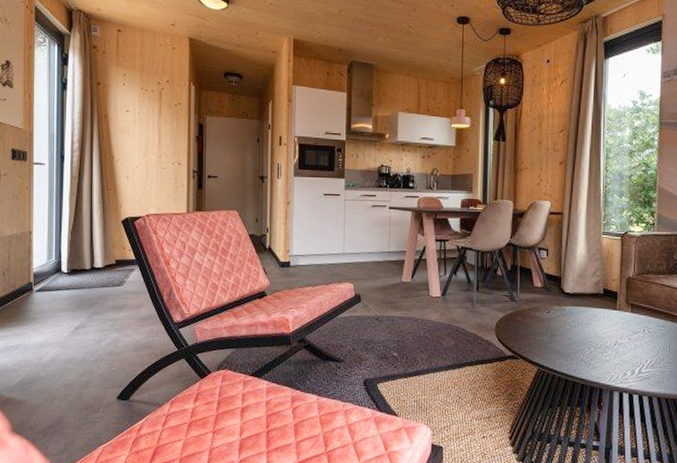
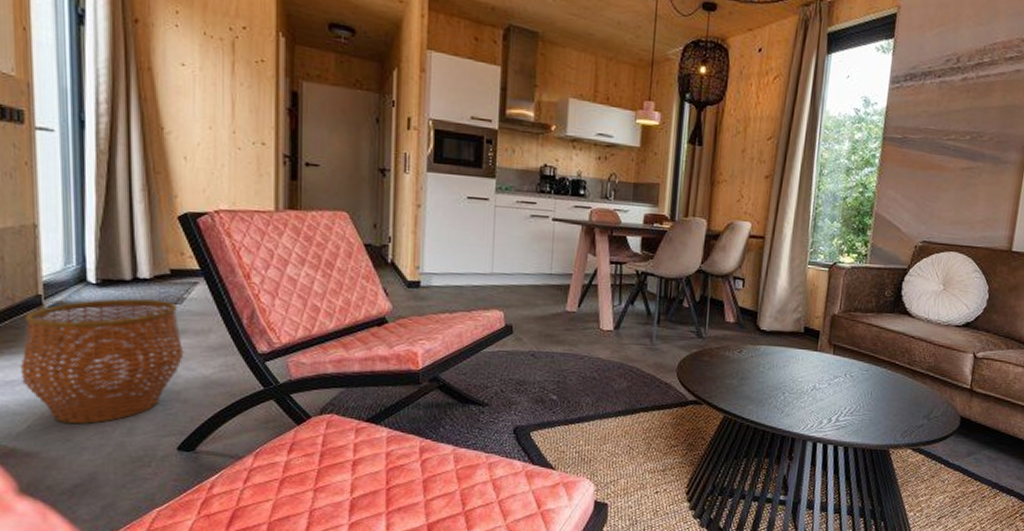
basket: none [16,283,124,379] -> present [19,298,184,425]

